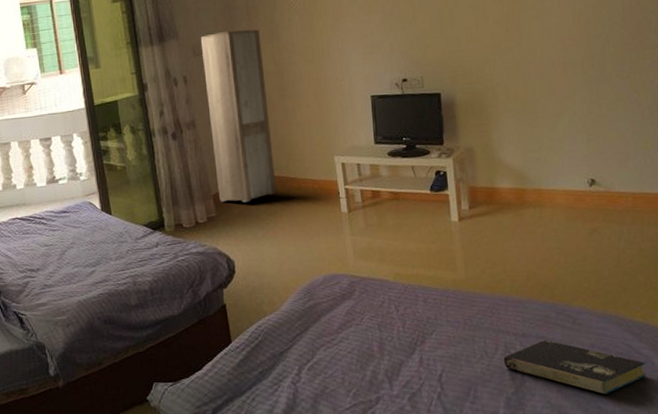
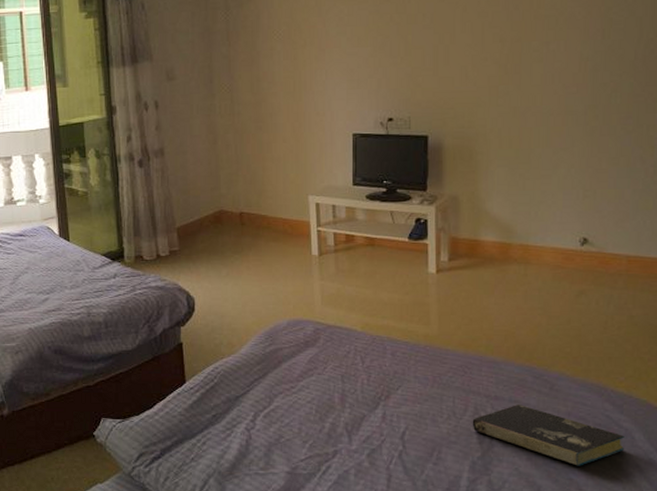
cabinet: present [200,29,277,203] -> none [175,55,245,238]

